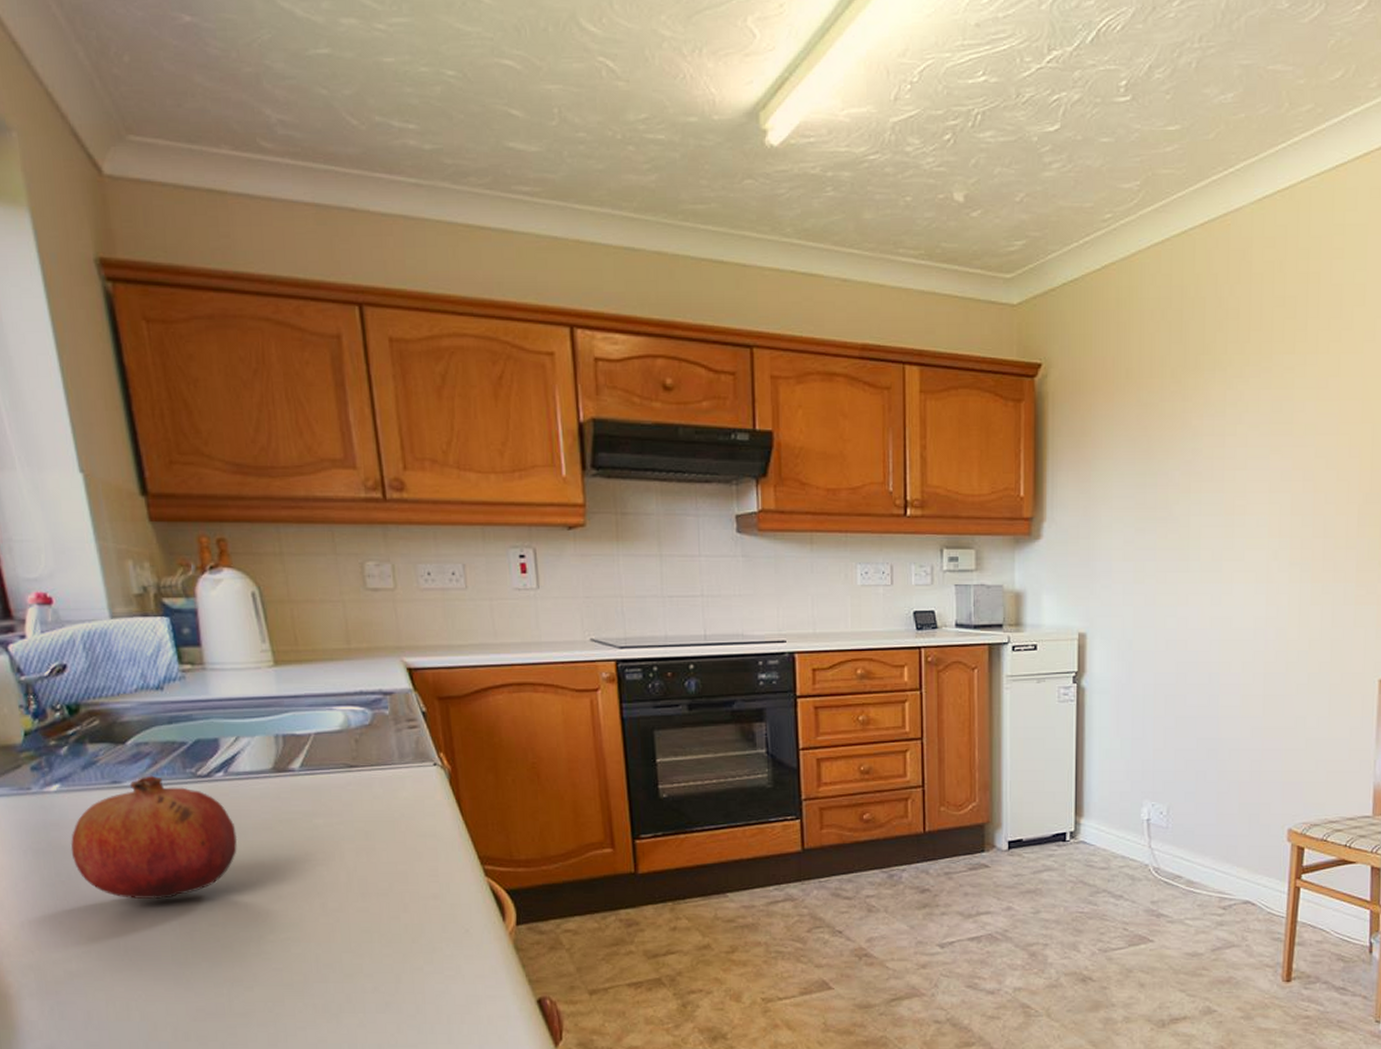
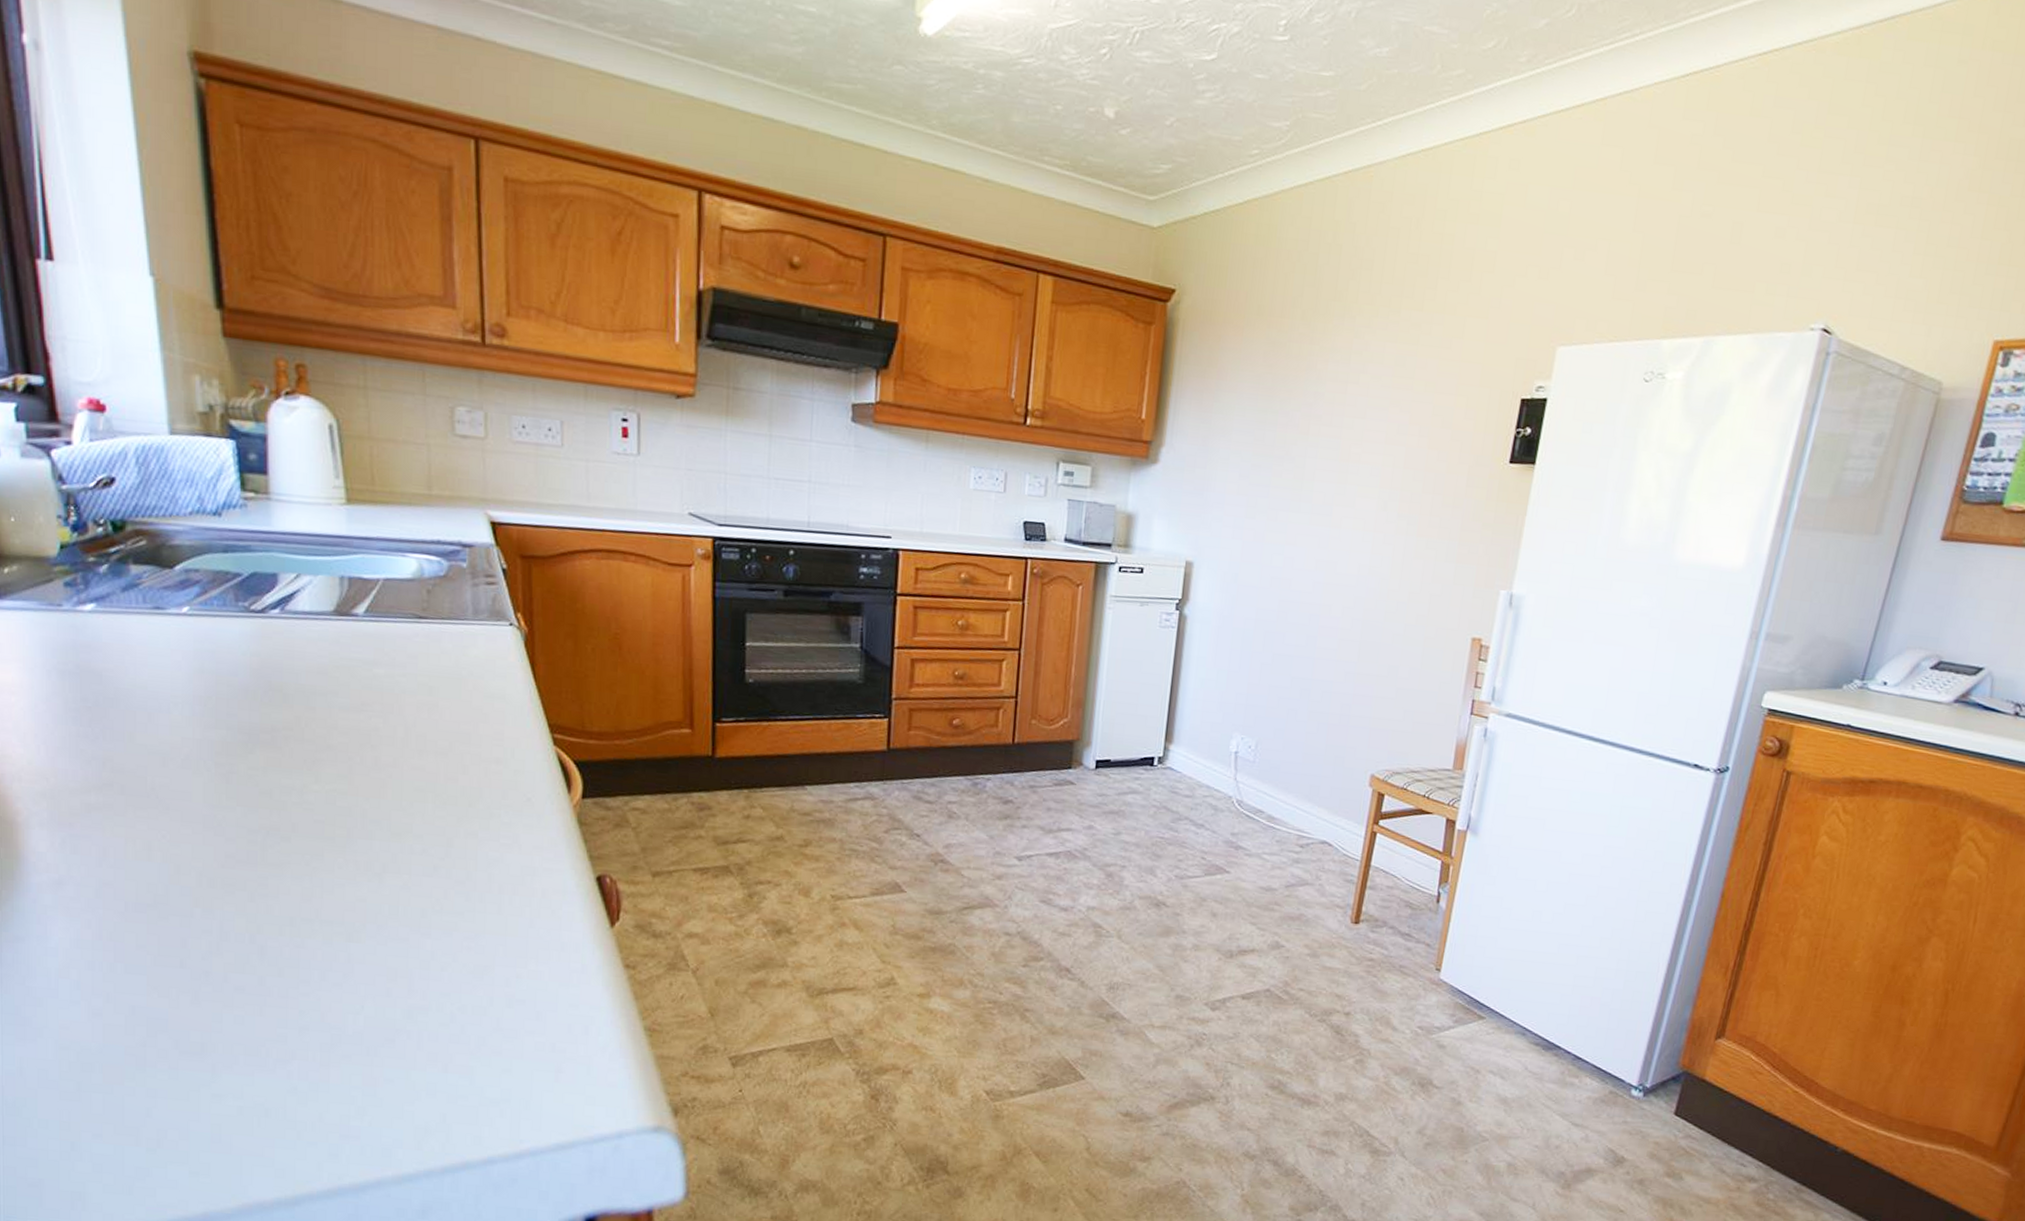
fruit: present [70,775,238,900] -> none [101,604,289,737]

